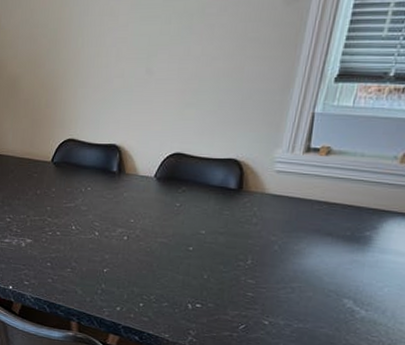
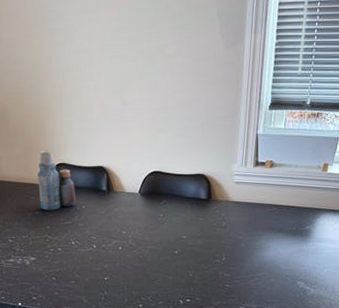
bottle: none [42,124,83,190] -> present [38,150,75,211]

